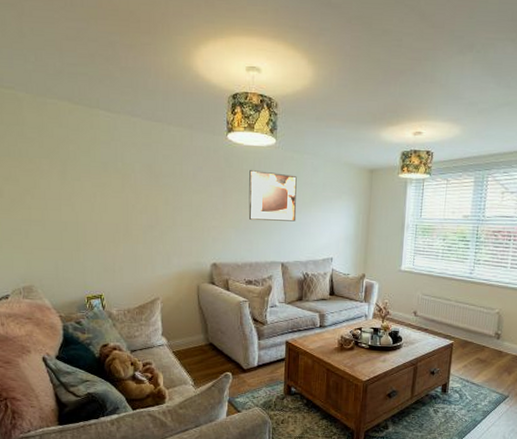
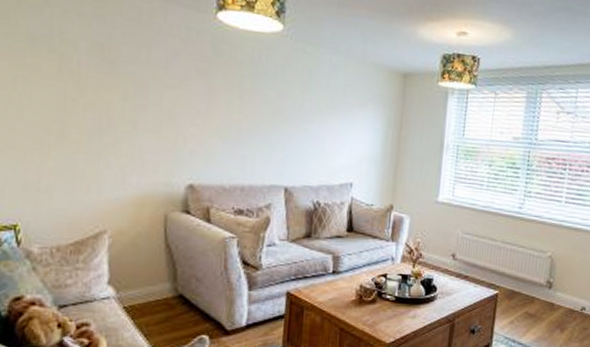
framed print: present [248,170,297,222] -> none [242,62,310,134]

